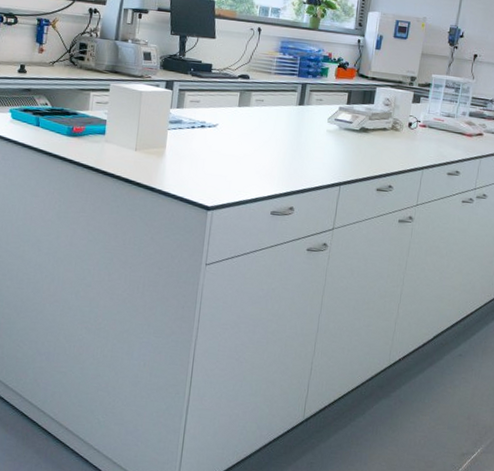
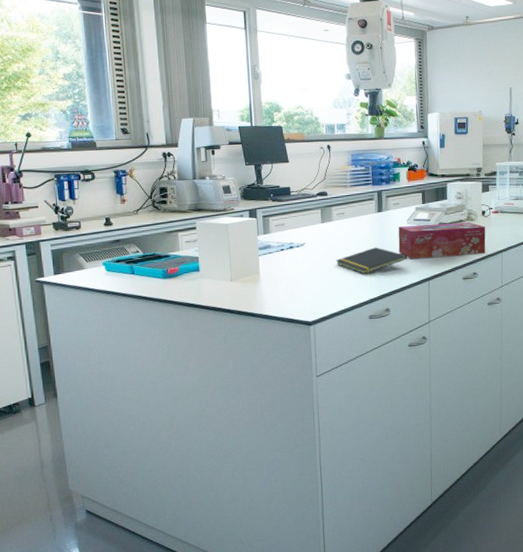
notepad: none [246,141,321,168] -> present [336,247,407,275]
tissue box: none [314,124,410,168] -> present [398,222,486,259]

